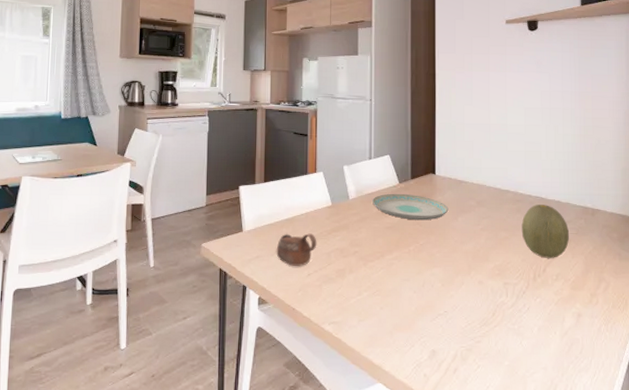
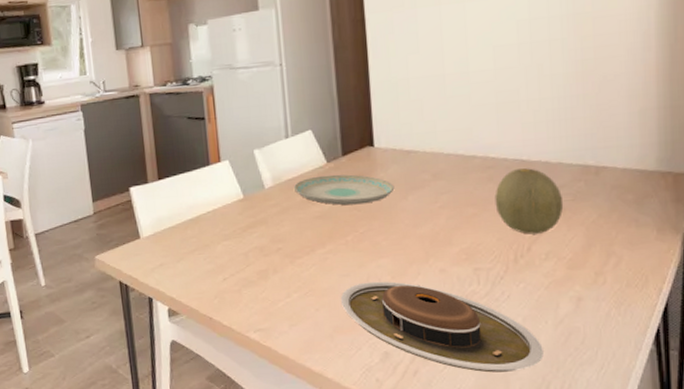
cup: present [276,233,317,266] -> none [182,232,231,272]
plate: none [401,287,552,374] -> present [340,281,544,373]

